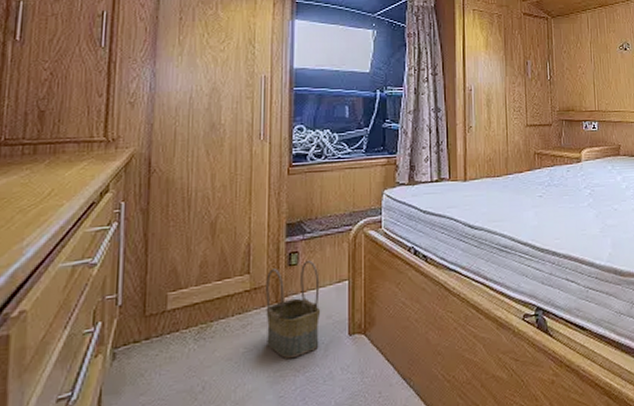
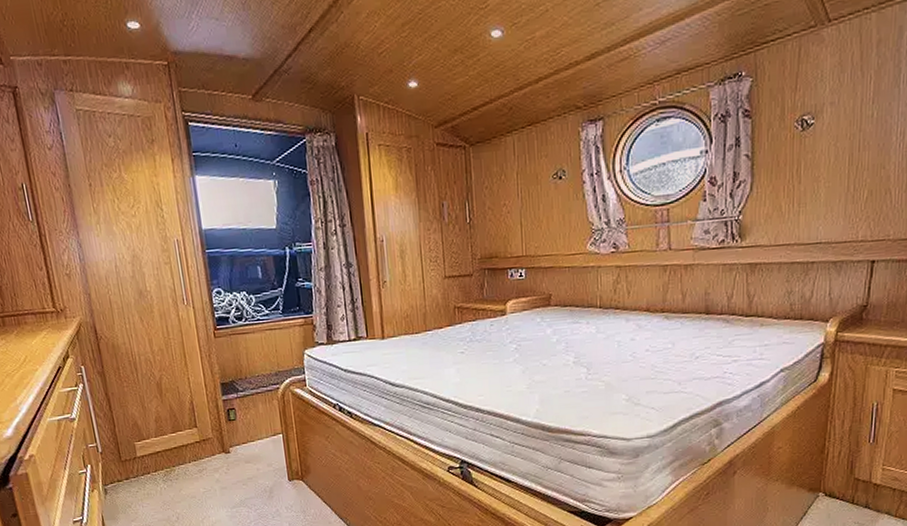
basket: present [266,260,321,359] -> none [211,415,265,499]

